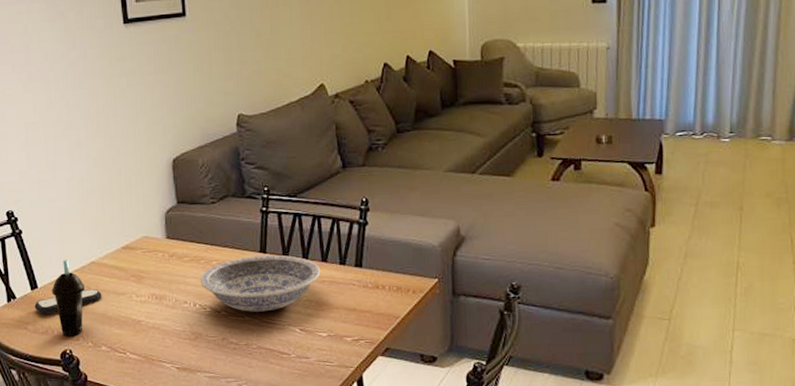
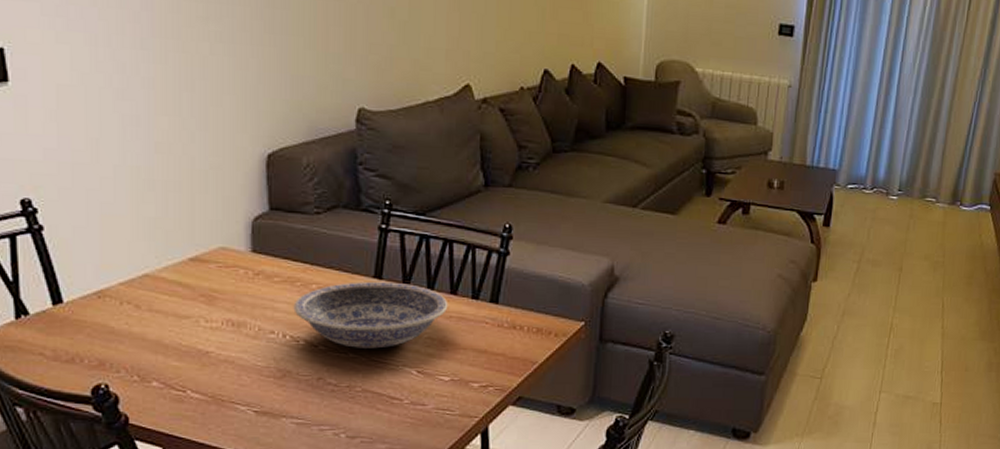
remote control: present [34,288,102,315] -> none [56,307,157,338]
cup: present [52,260,85,336] -> none [84,269,133,366]

